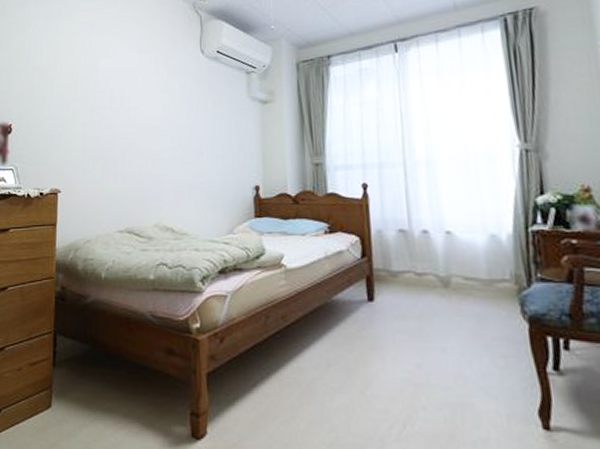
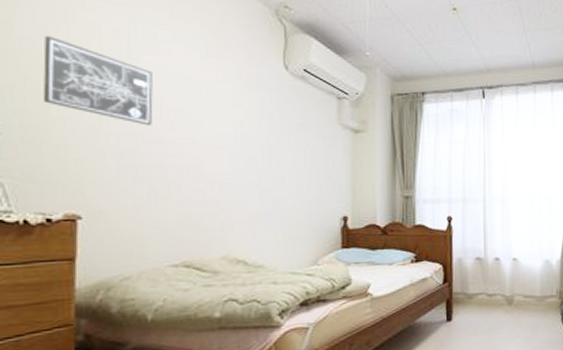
wall art: none [40,55,106,115] -> present [43,35,153,126]

